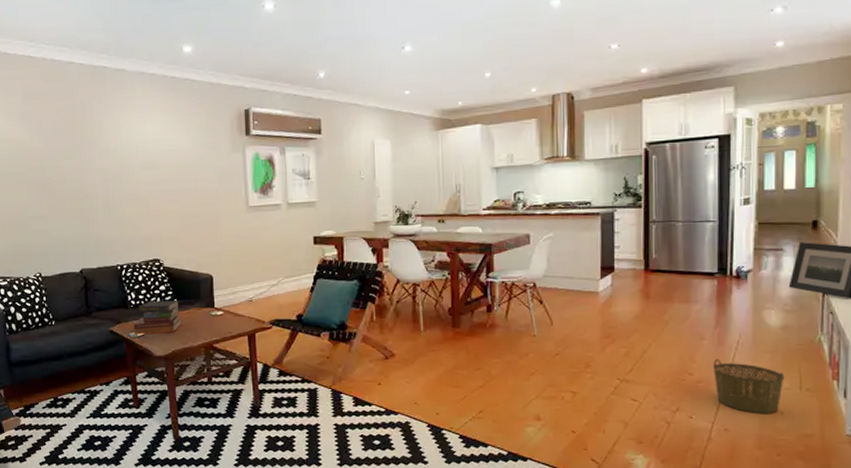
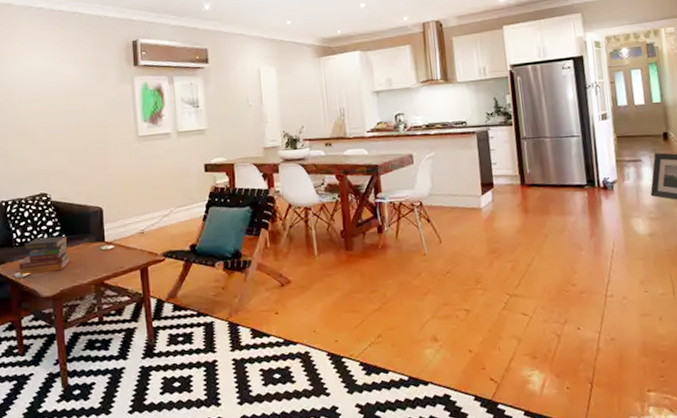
basket: present [713,358,785,414] -> none [593,267,659,322]

